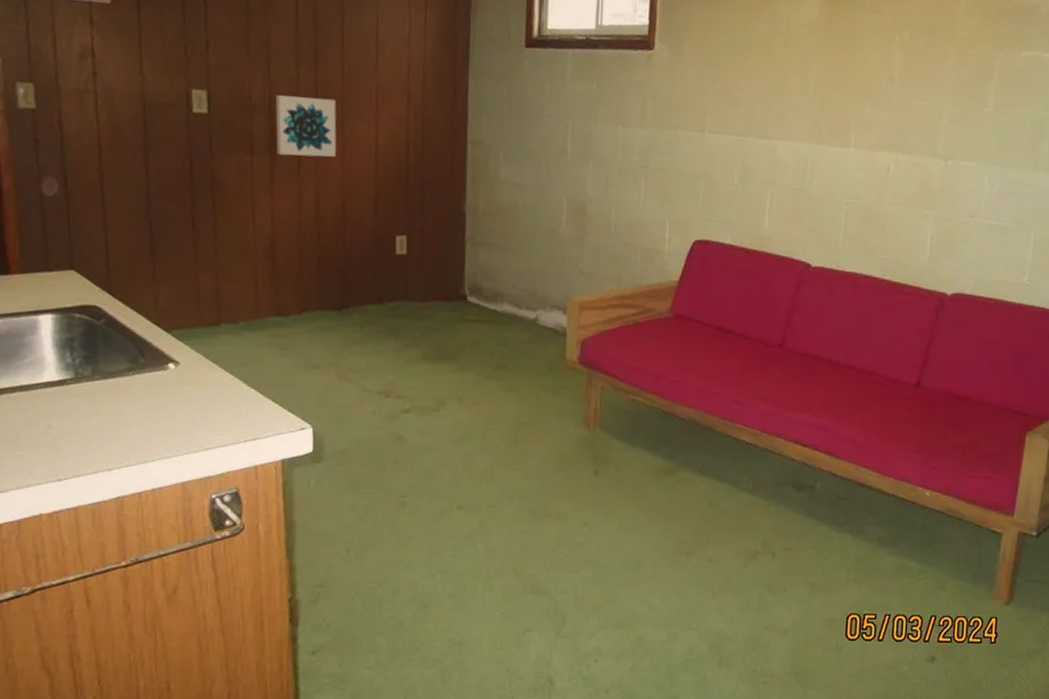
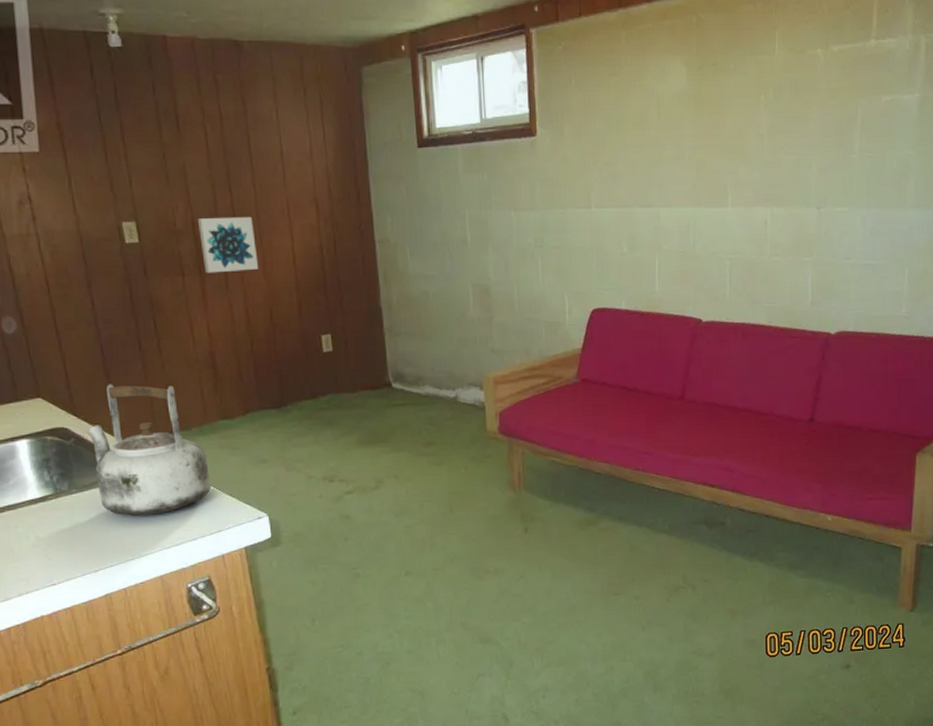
kettle: none [118,263,253,413] -> present [84,384,211,516]

